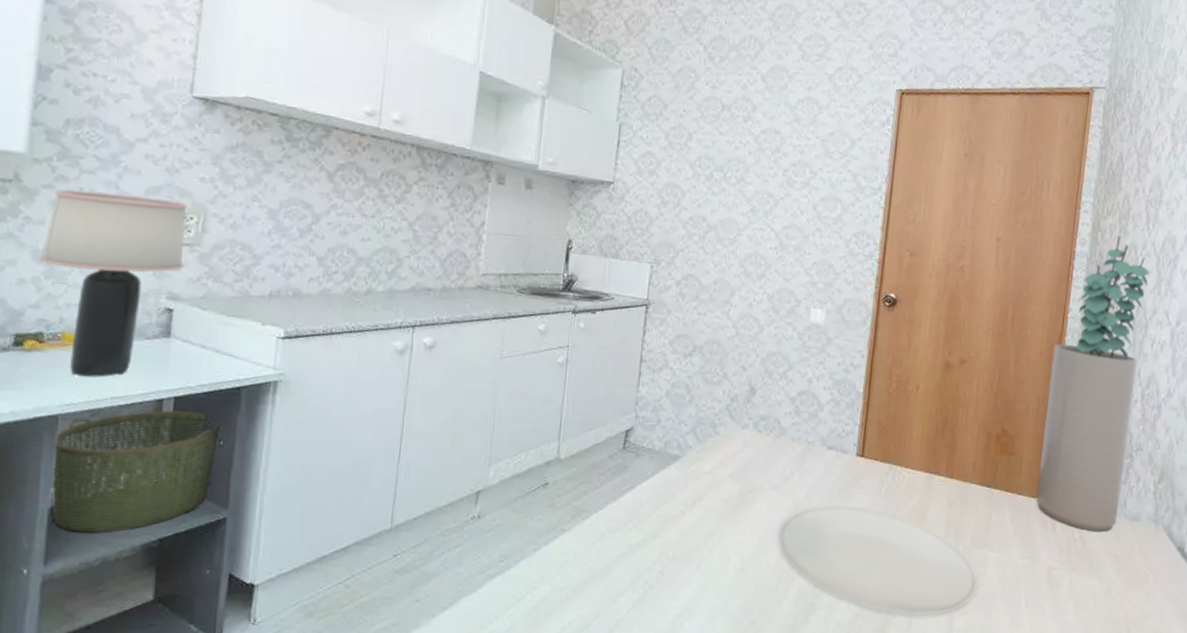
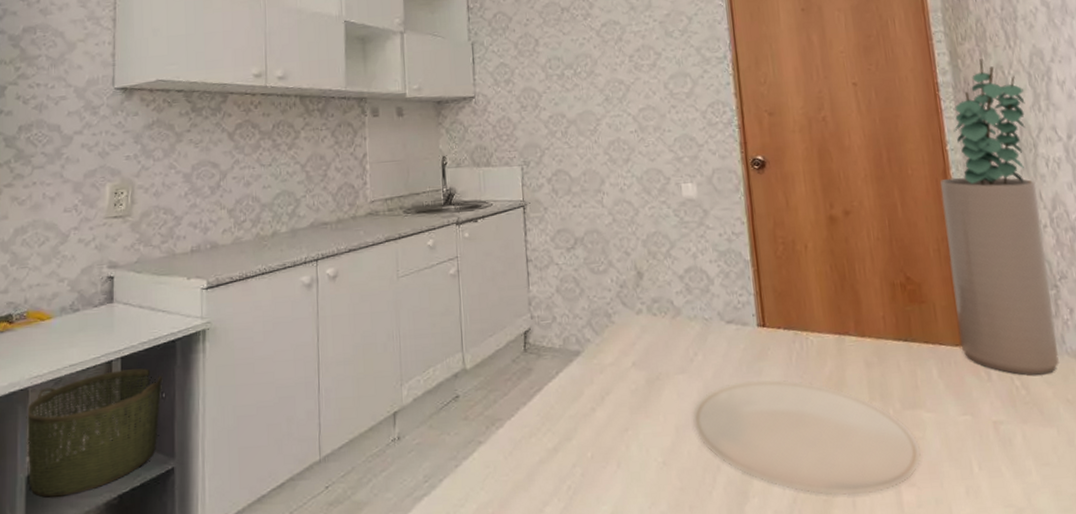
table lamp: present [38,189,187,378] -> none [5,180,119,350]

